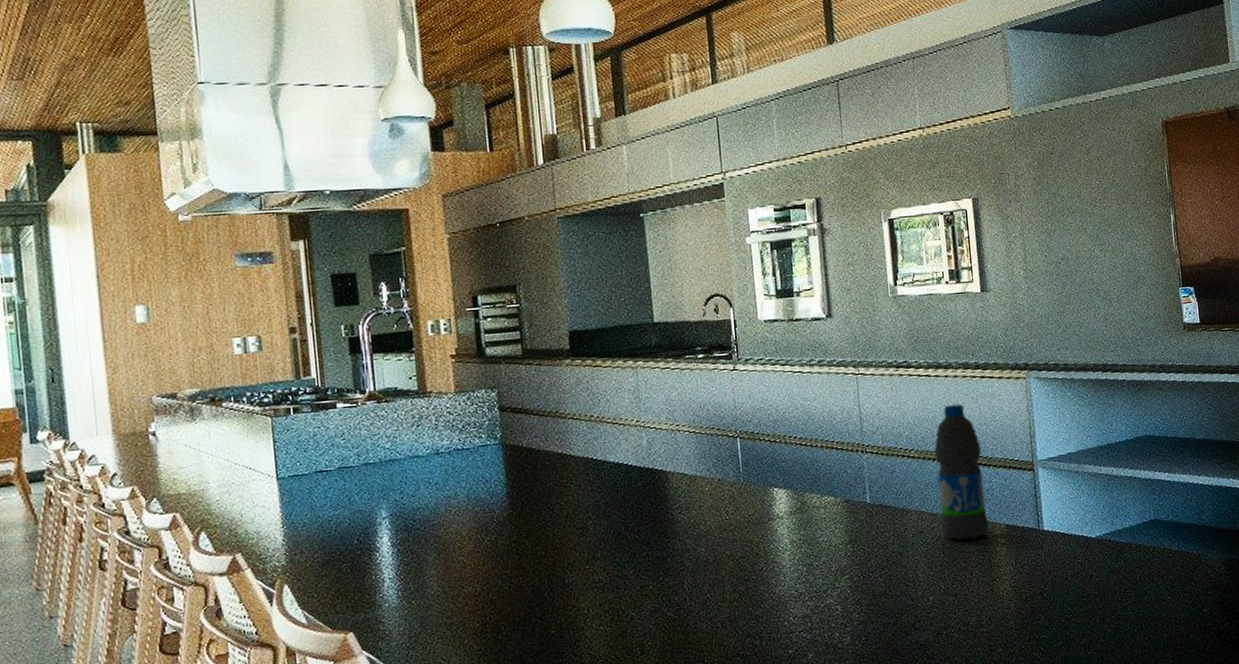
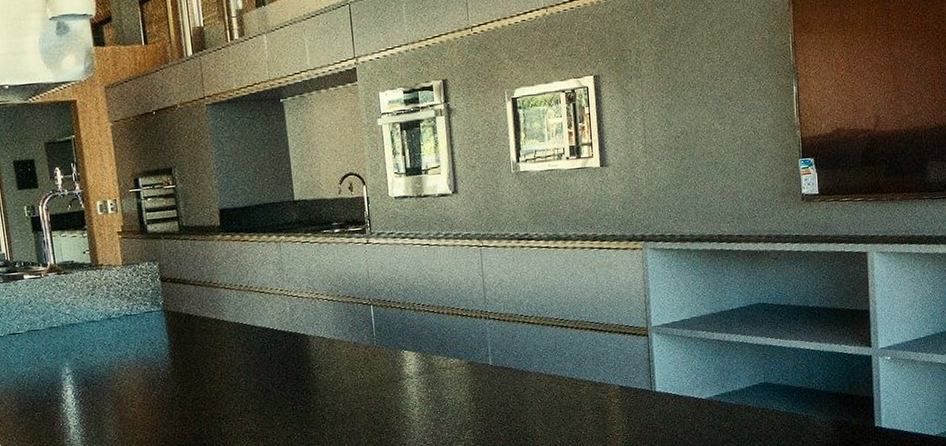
water bottle: present [934,404,989,541] -> none [553,274,603,400]

